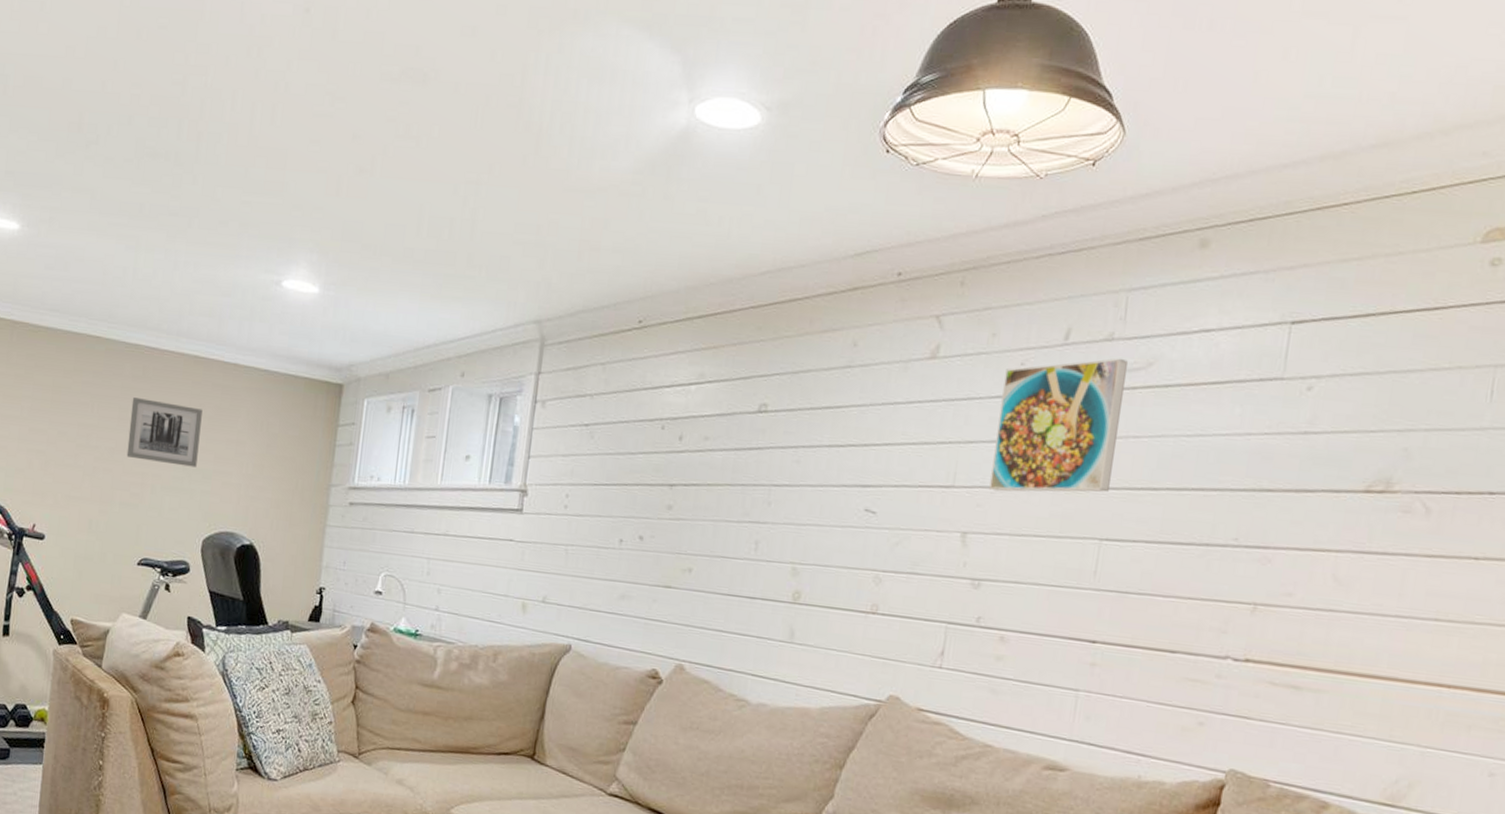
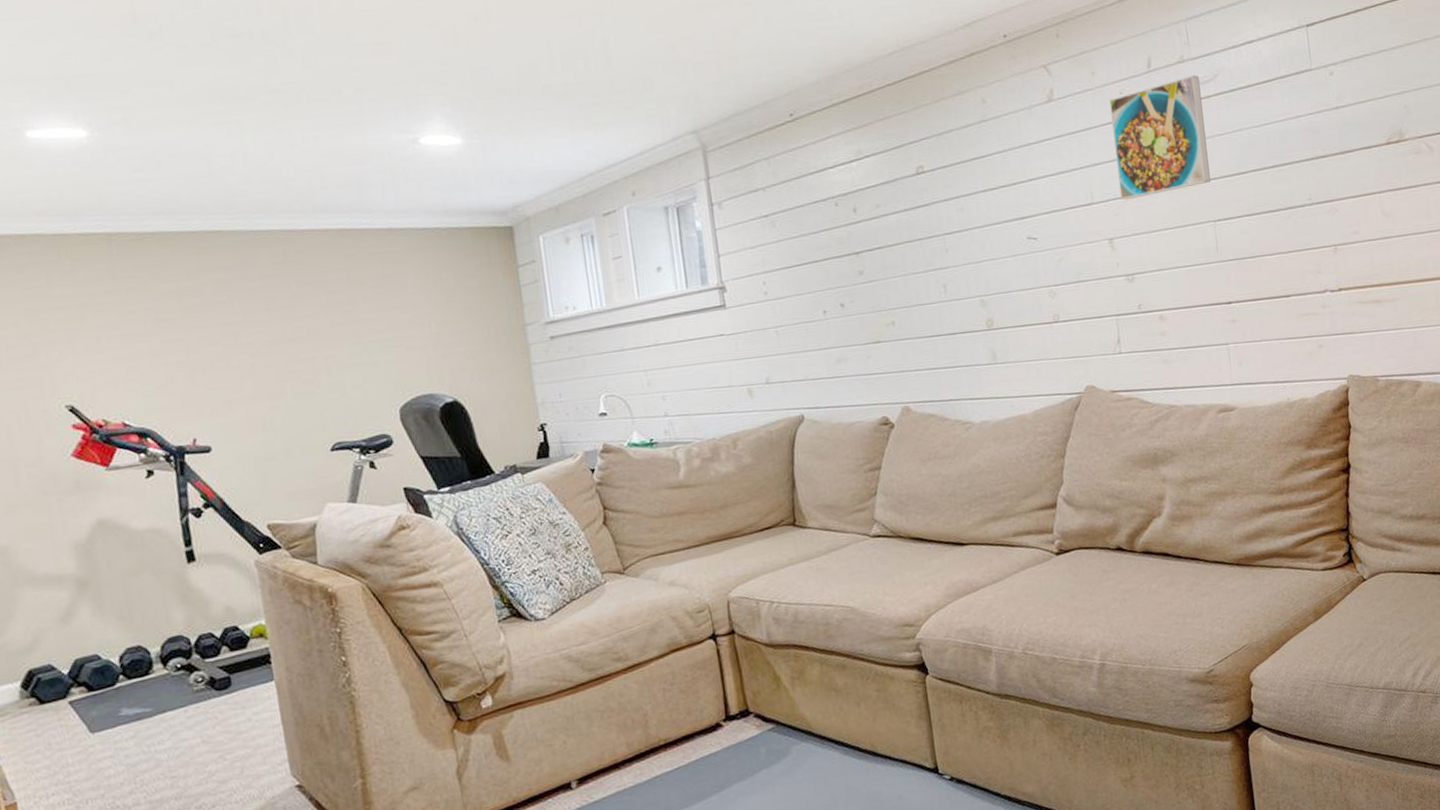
wall art: present [126,397,203,468] -> none [278,280,373,346]

